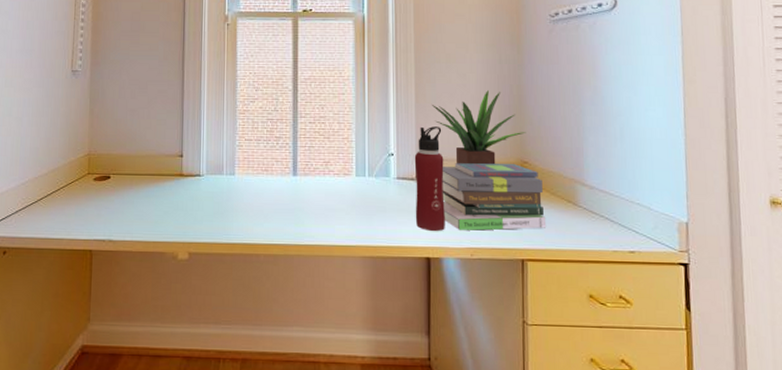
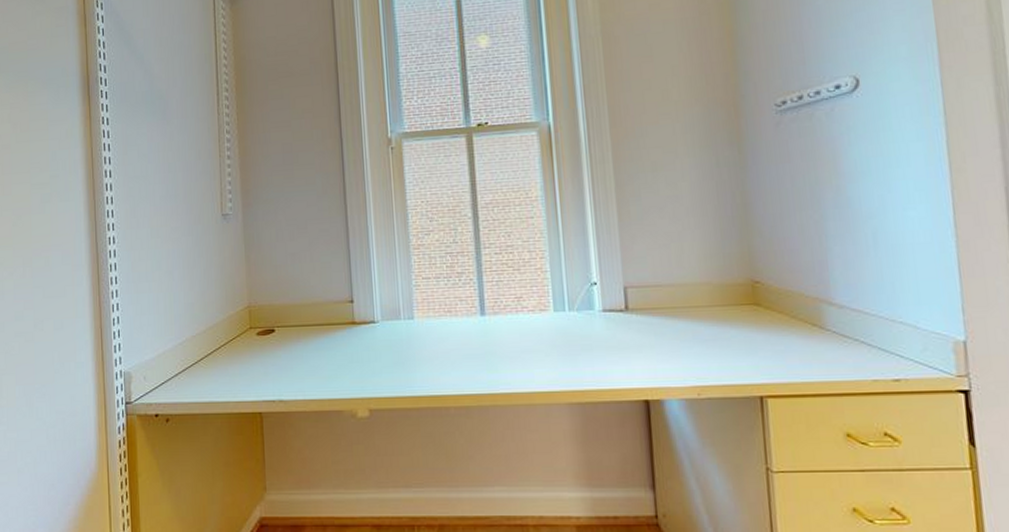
water bottle: present [414,126,445,232] -> none [621,247,665,370]
potted plant: present [431,90,526,165] -> none [638,200,756,290]
books: present [441,163,547,231] -> none [656,284,788,366]

